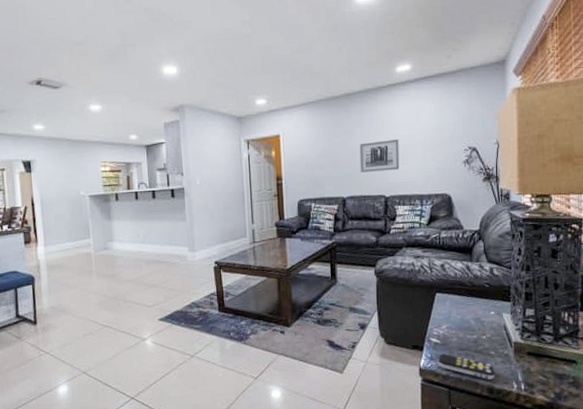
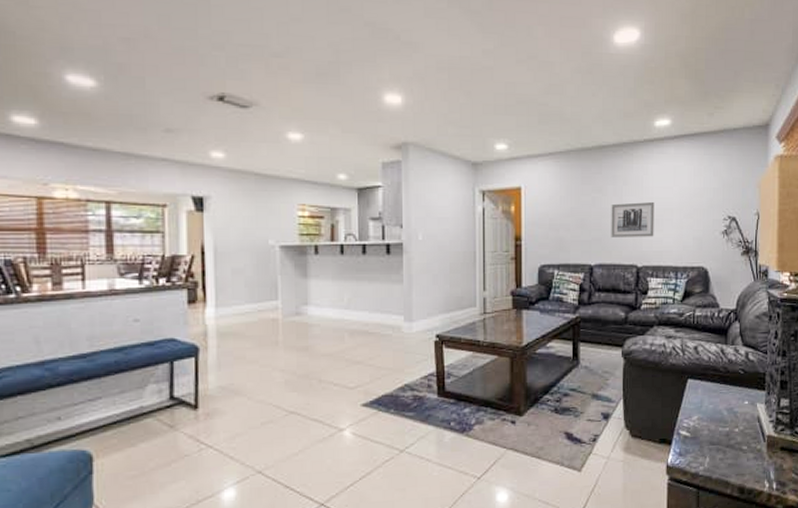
remote control: present [438,353,495,380] -> none [686,448,747,479]

